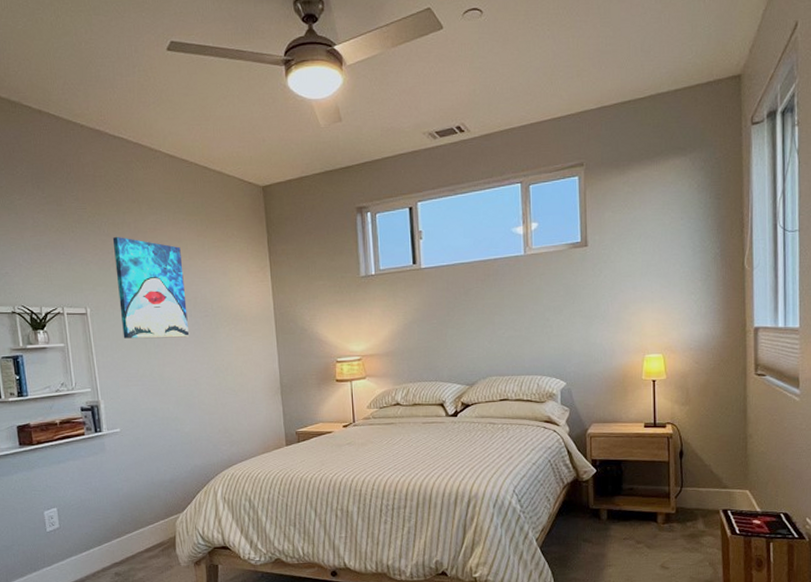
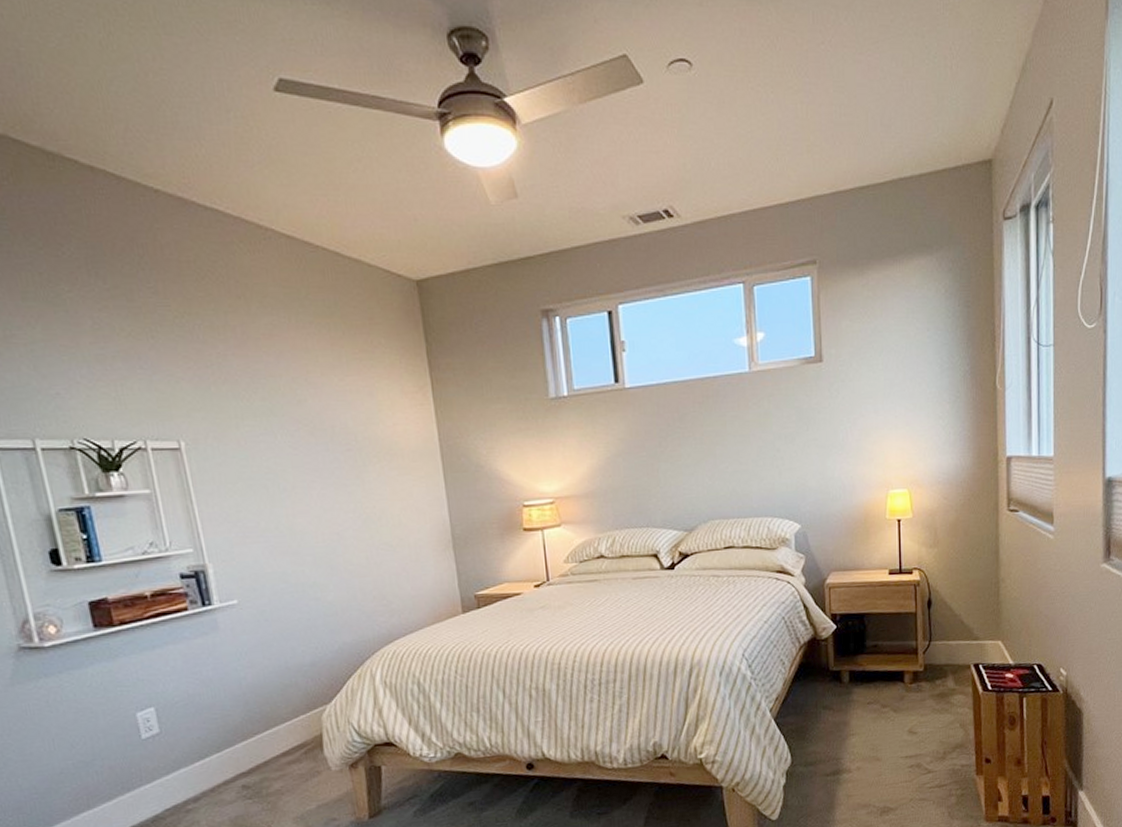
wall art: present [112,236,190,339] -> none [211,344,328,481]

